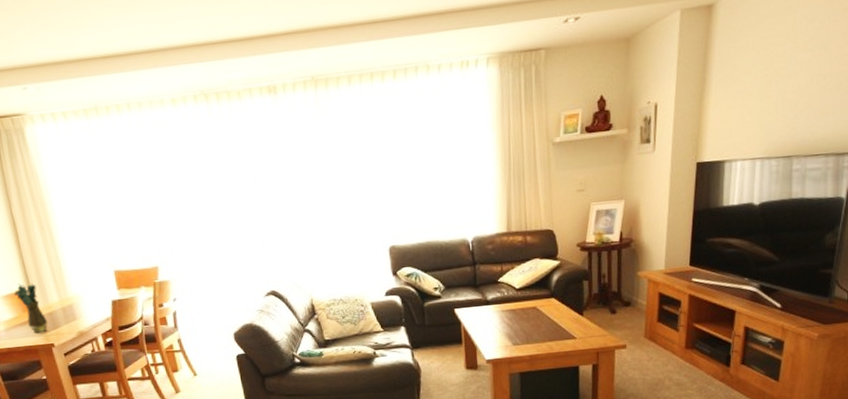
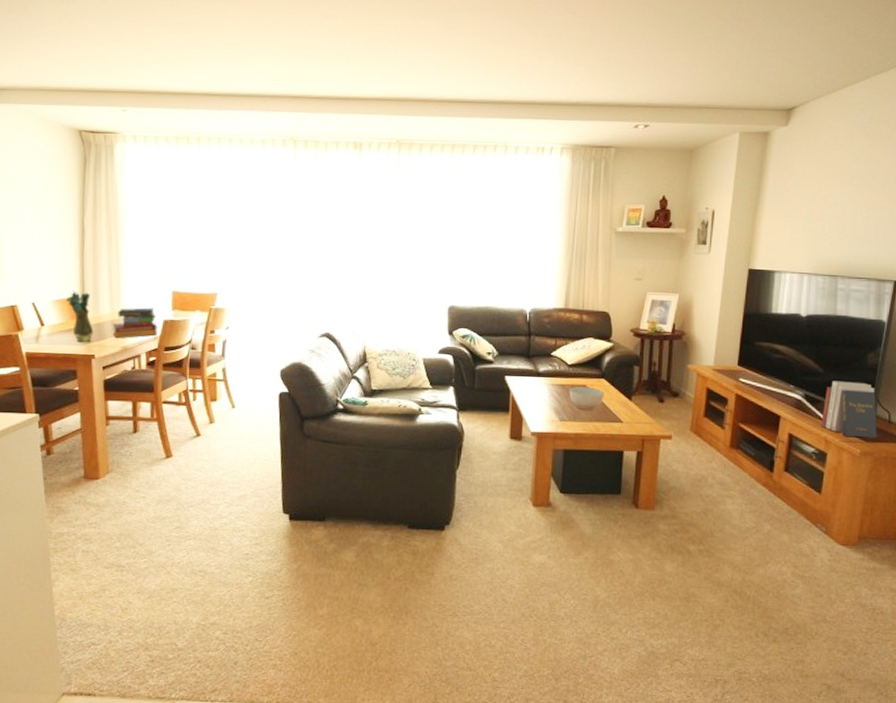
books: none [63,290,109,324] -> present [112,307,158,338]
bowl: none [519,308,556,332] -> present [569,386,605,411]
books: none [777,265,836,322] -> present [820,381,877,439]

